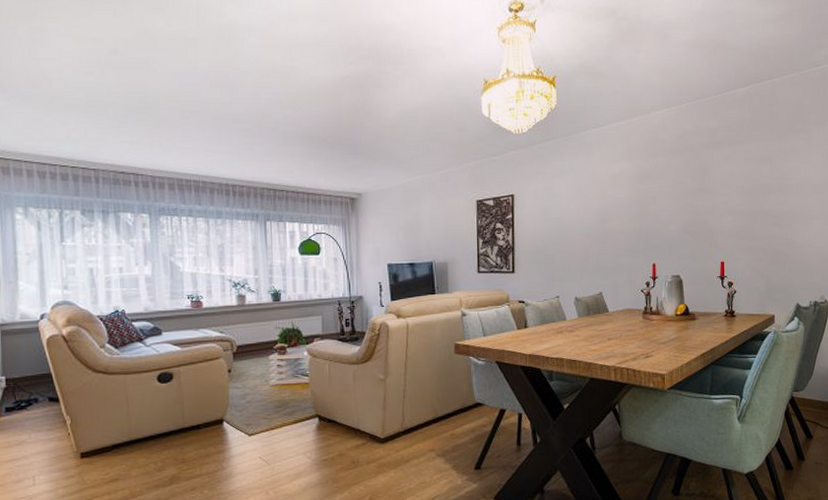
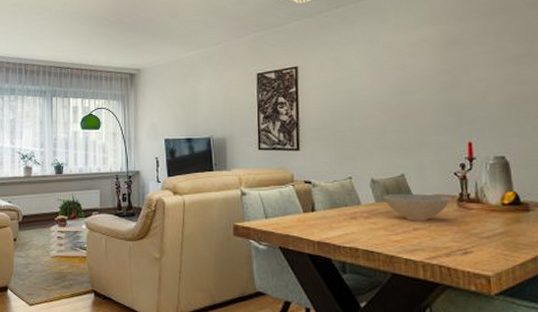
bowl: none [584,308,637,332] -> present [383,193,450,221]

